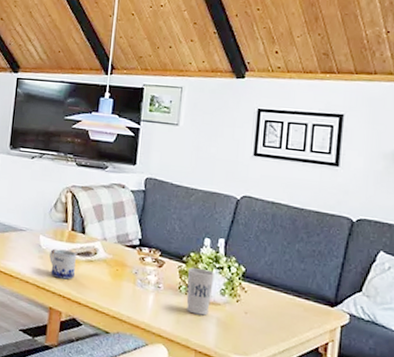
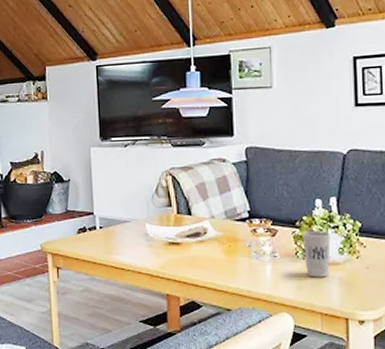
mug: present [49,248,76,280] -> none [158,234,187,264]

